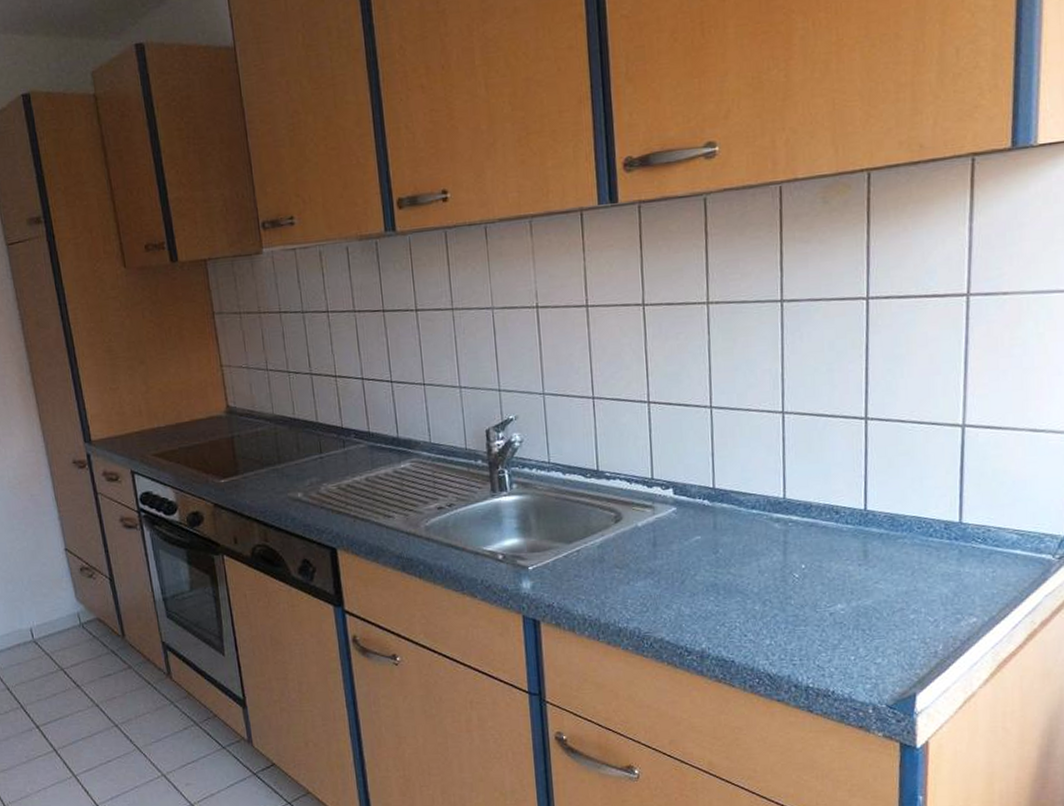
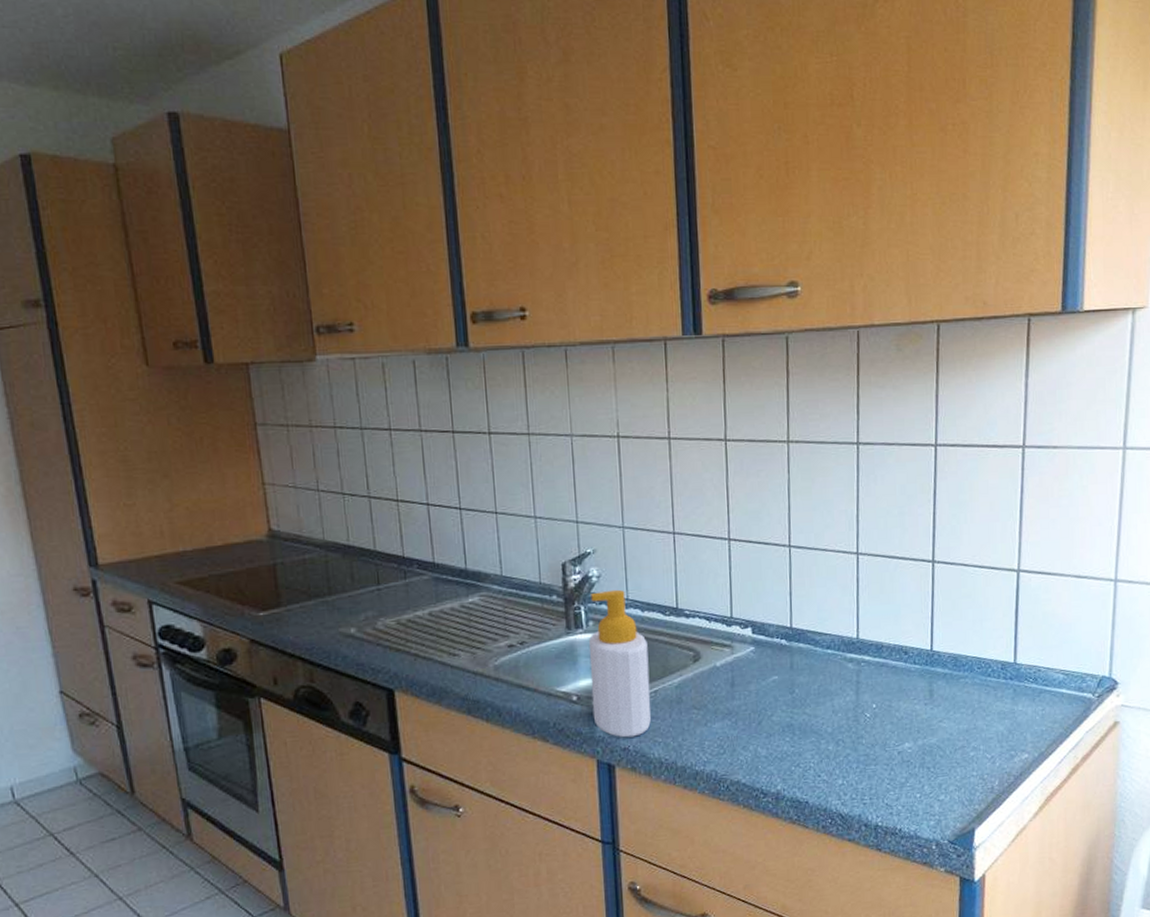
soap bottle: none [512,453,574,595] -> present [588,589,651,738]

